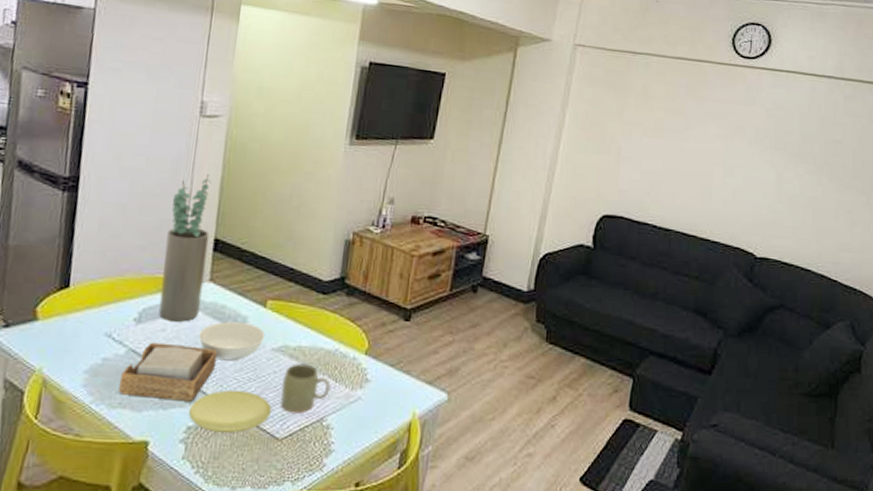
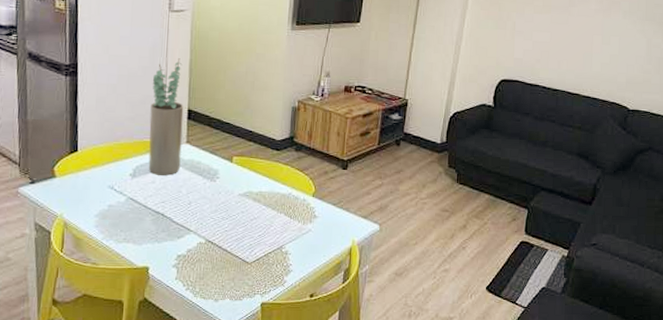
napkin holder: present [118,342,218,402] -> none [122,192,197,236]
plate: present [189,390,271,433] -> none [178,226,241,259]
bowl: present [198,321,266,361] -> none [181,174,233,205]
mug: present [280,363,331,413] -> none [248,205,287,243]

